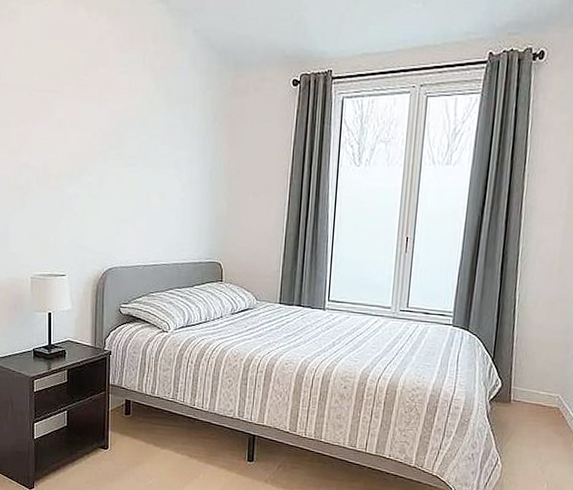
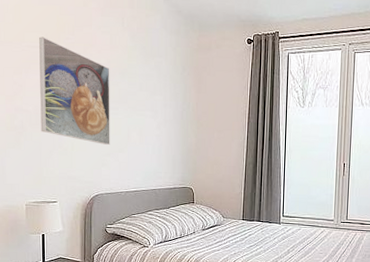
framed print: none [48,78,128,209] -> present [39,36,110,145]

